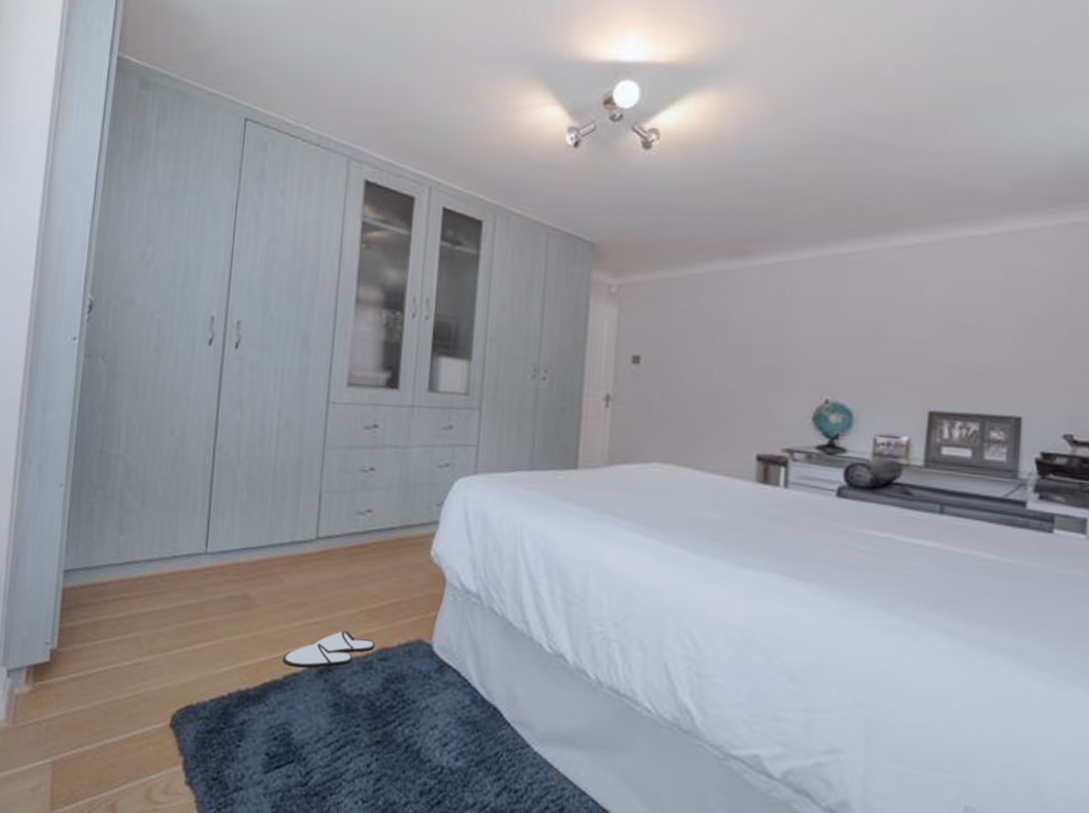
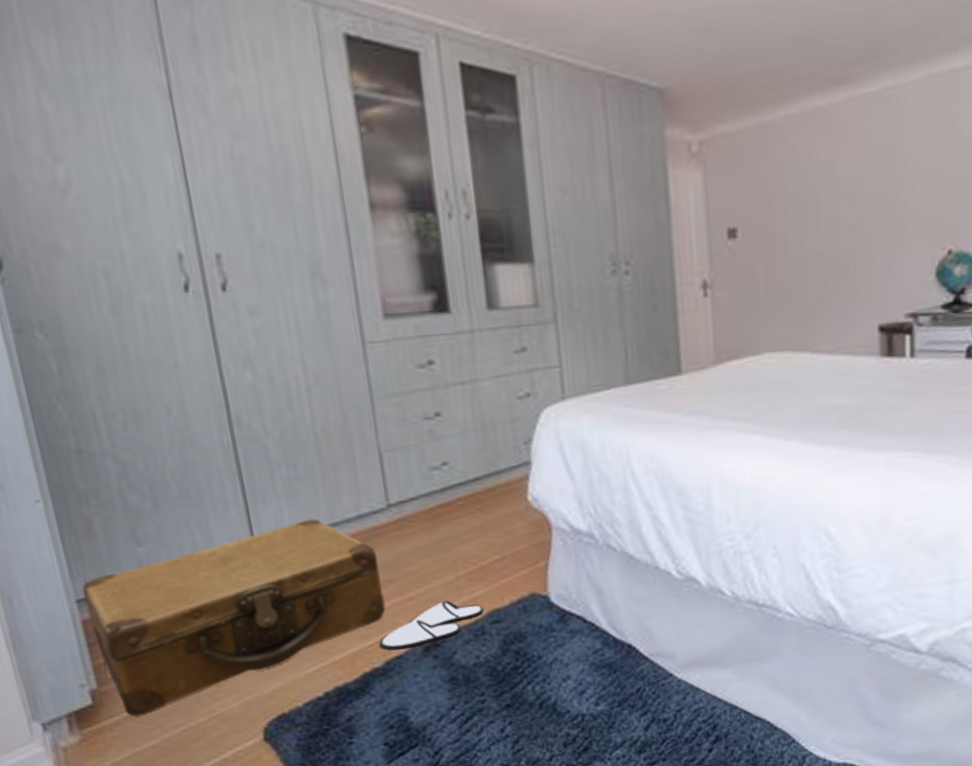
suitcase: none [68,537,299,680] -> present [82,519,386,716]

